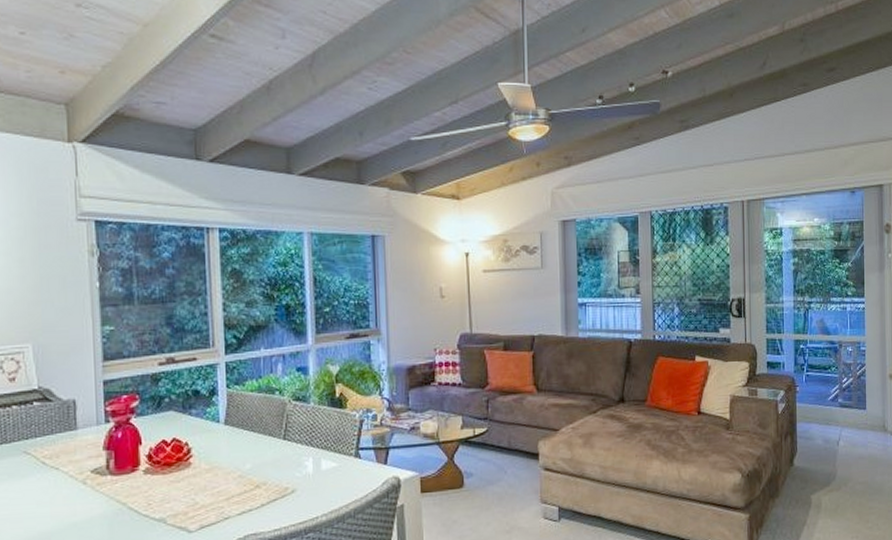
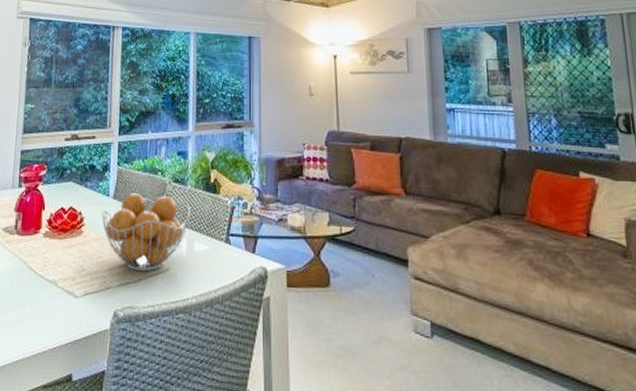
fruit basket: none [211,416,315,497] -> present [101,193,190,272]

